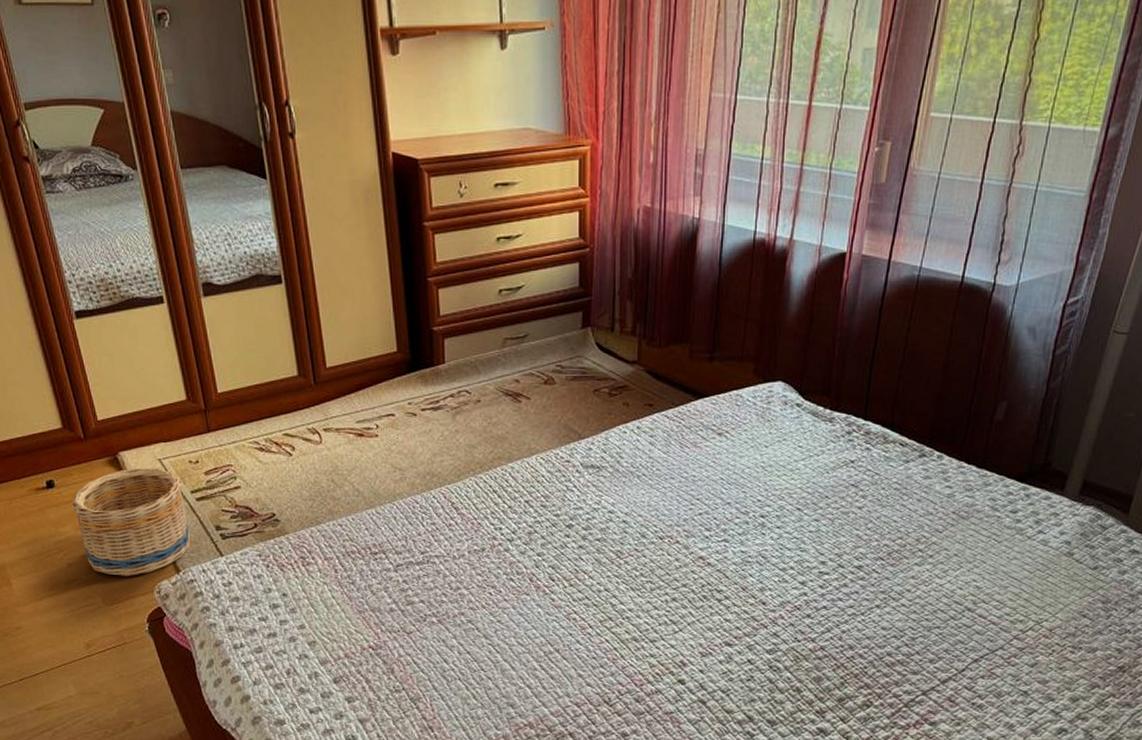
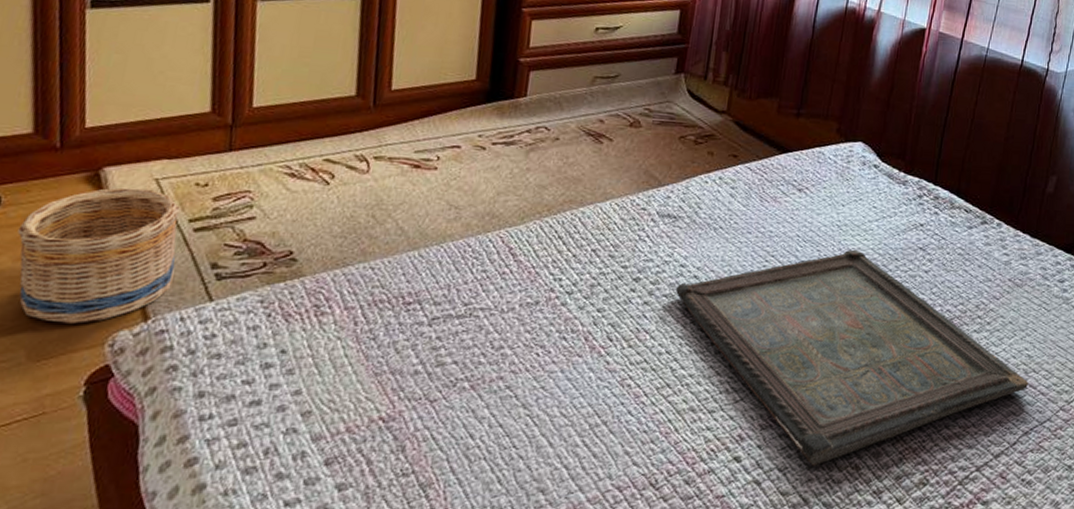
serving tray: none [607,489,978,688] -> present [676,249,1029,466]

